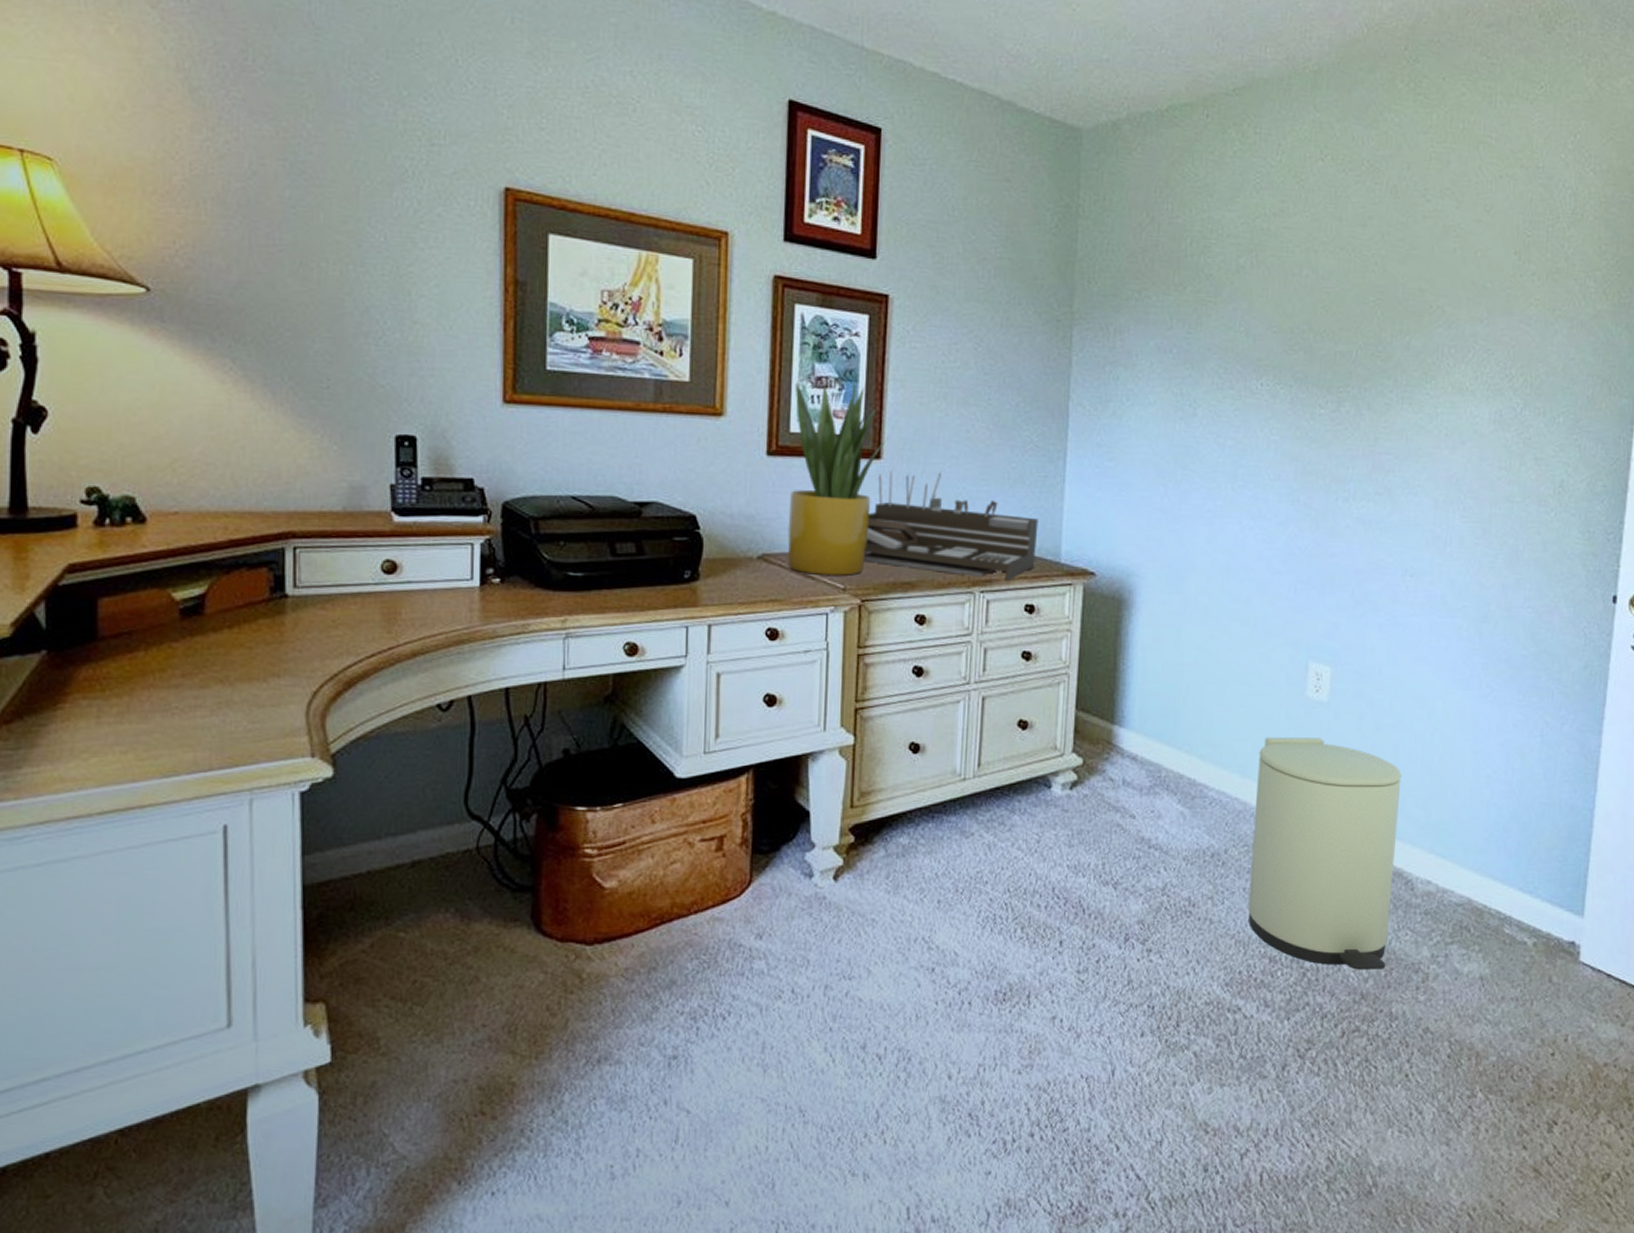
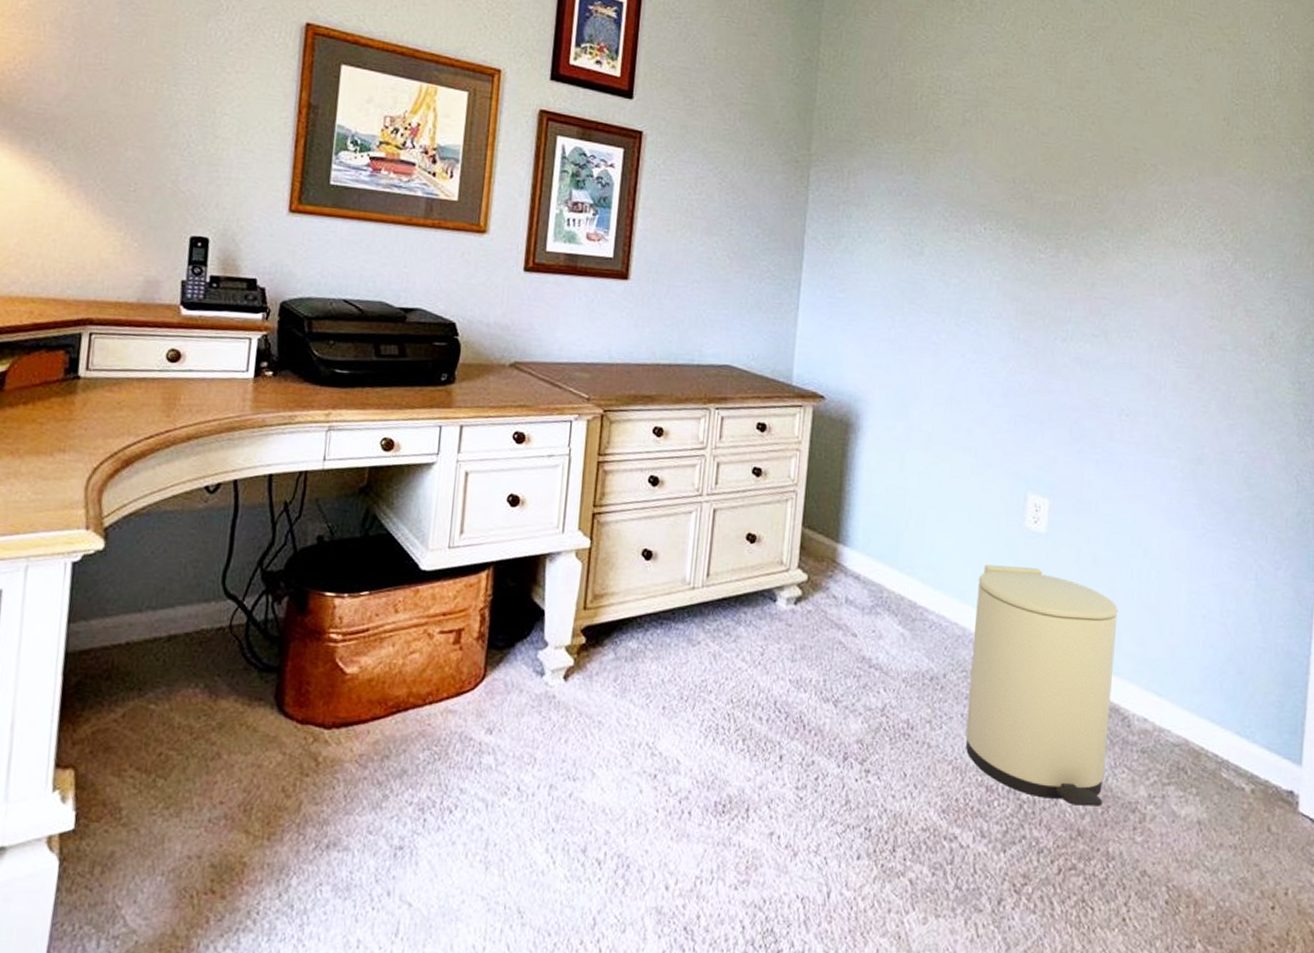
planter: present [787,377,888,576] -> none [537,204,636,387]
desk organizer: present [863,469,1039,582] -> none [607,289,773,401]

